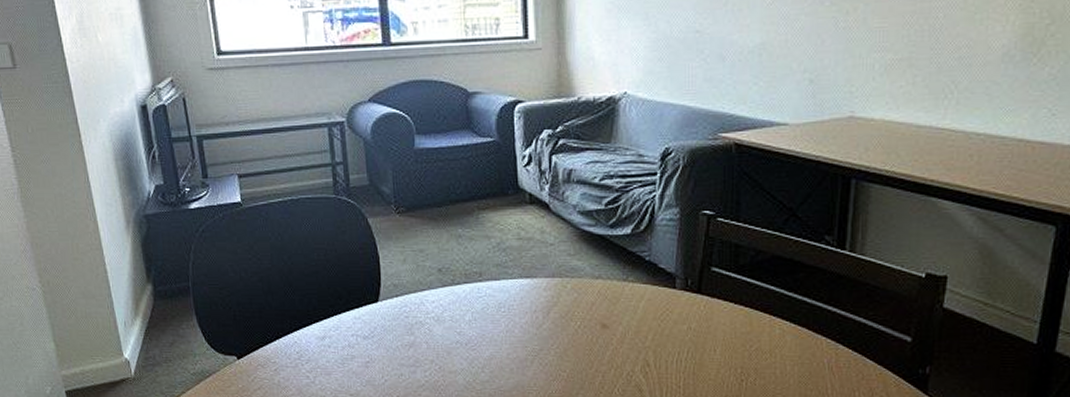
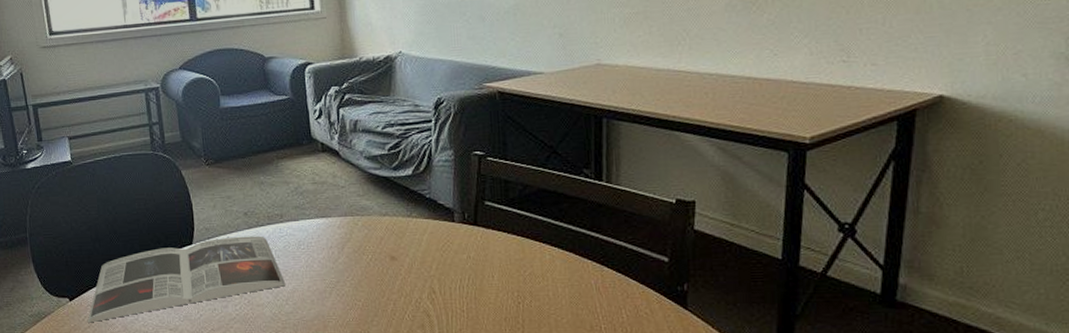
magazine: none [258,295,481,384] -> present [88,236,285,323]

